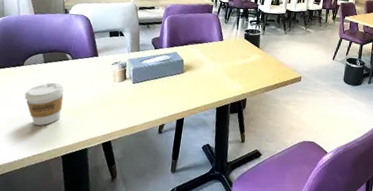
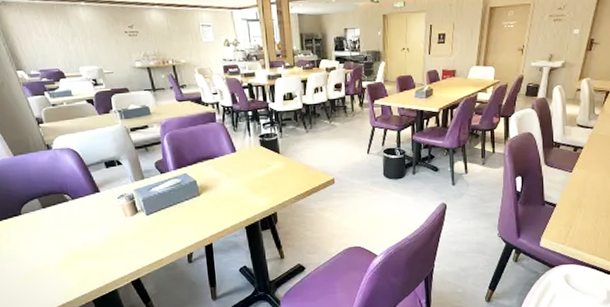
coffee cup: present [24,82,65,126] -> none [33,227,79,274]

